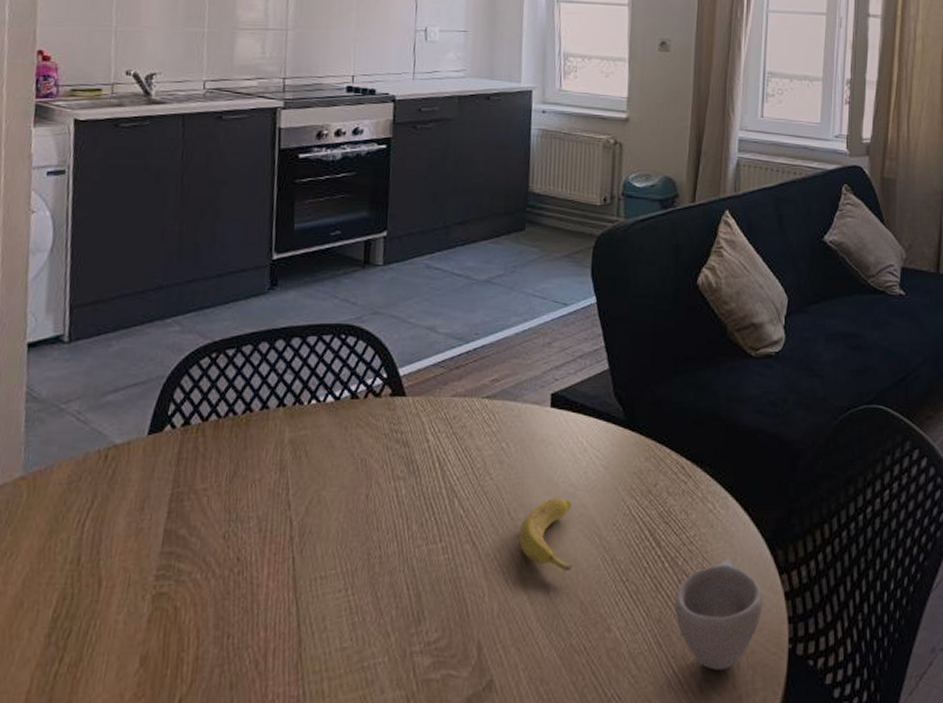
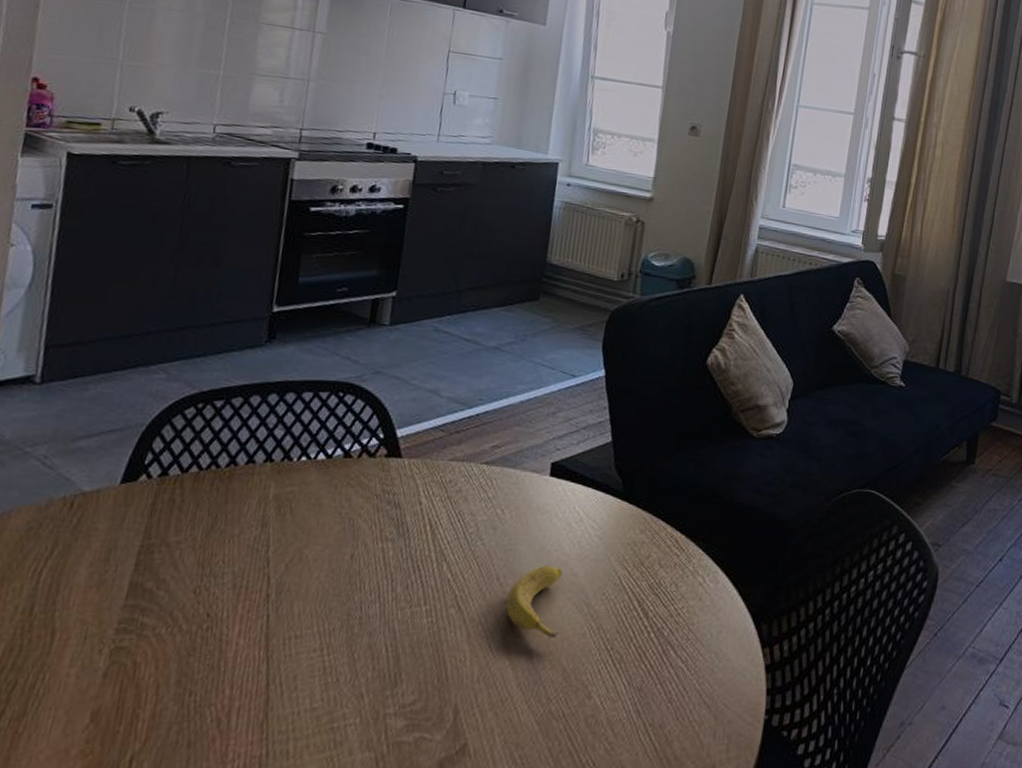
cup: present [675,558,763,670] -> none [656,630,744,739]

